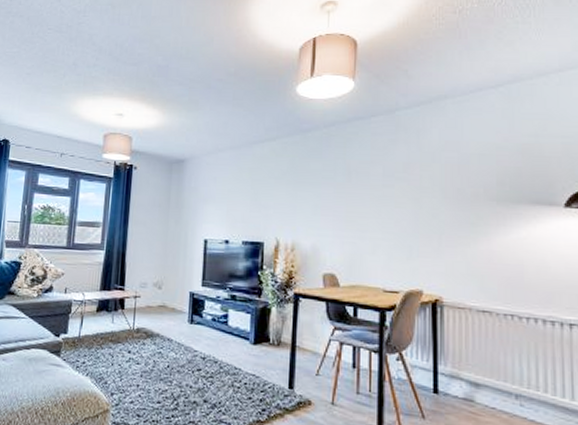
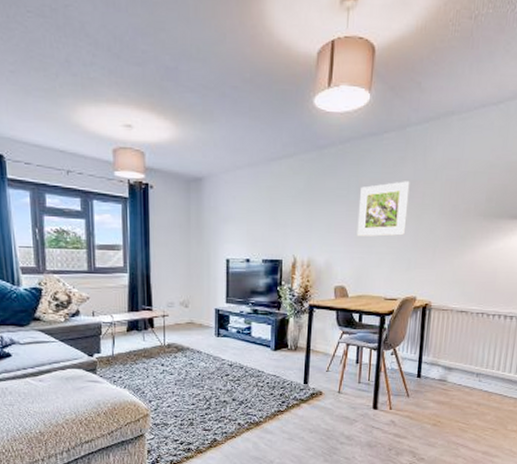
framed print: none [346,163,404,221] -> present [356,181,410,237]

